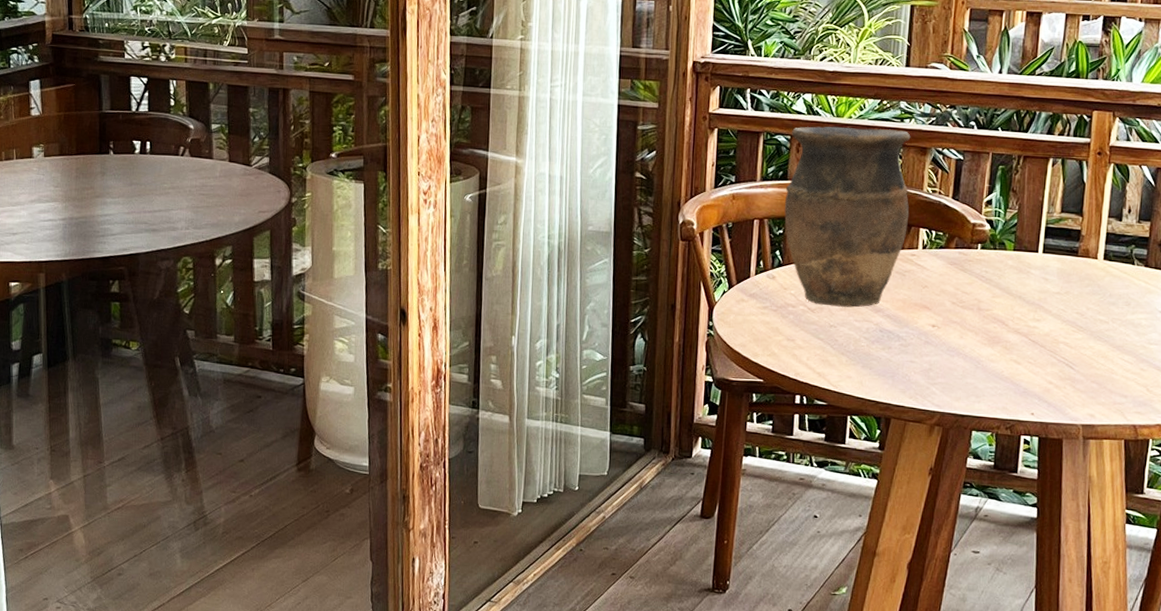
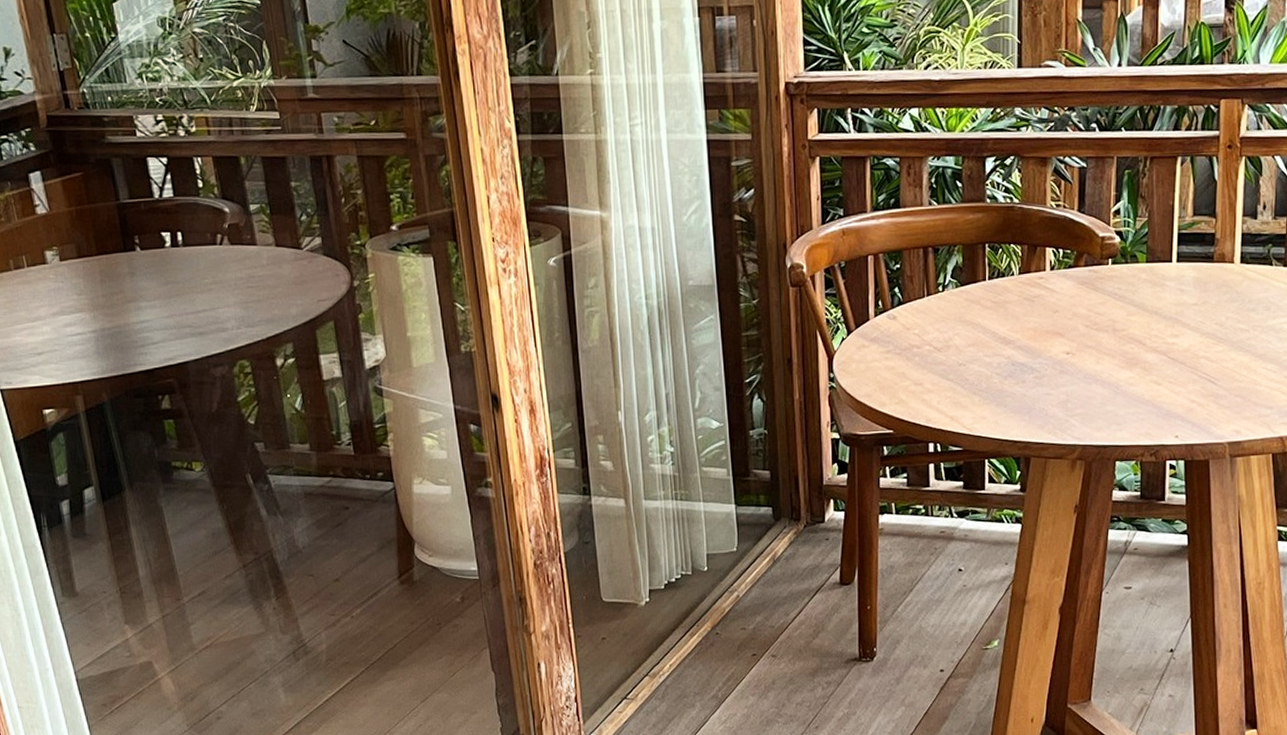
vase: present [784,126,911,308] -> none [899,140,1033,343]

